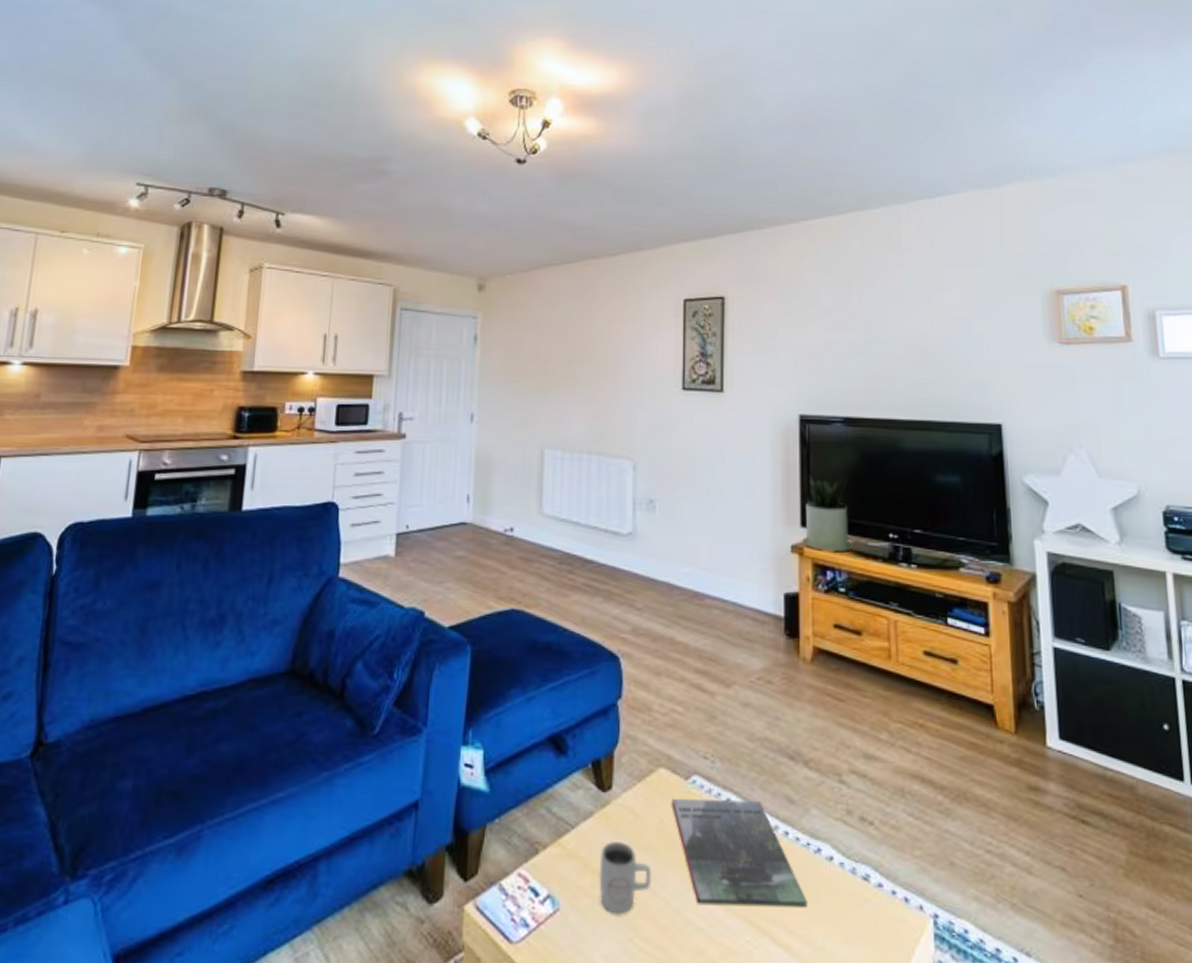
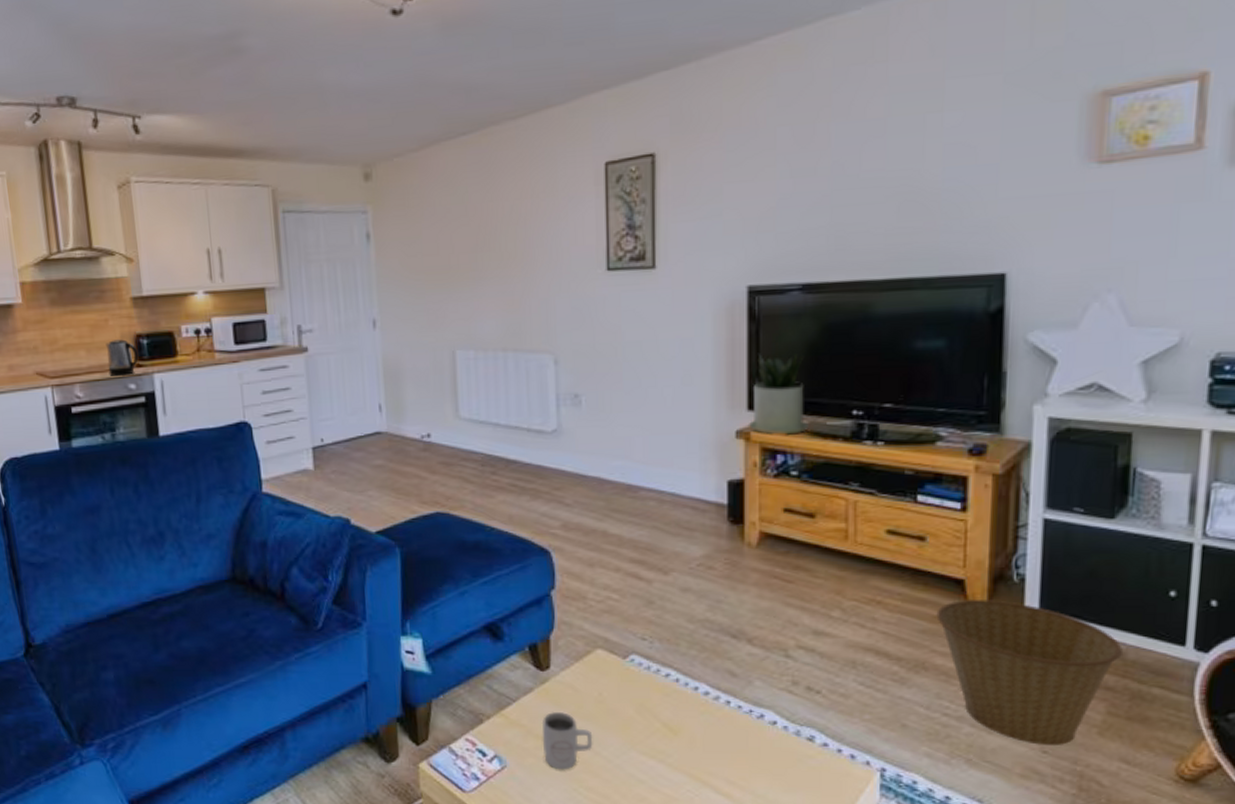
kettle: none [202,410,238,446] -> present [105,339,139,376]
magazine: present [672,798,807,907] -> none [610,674,749,763]
basket: none [972,726,1134,888] -> present [936,600,1123,745]

